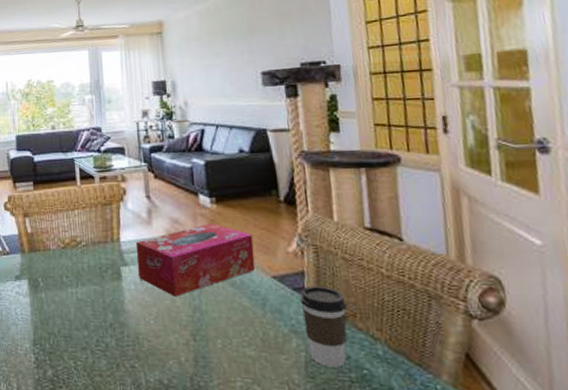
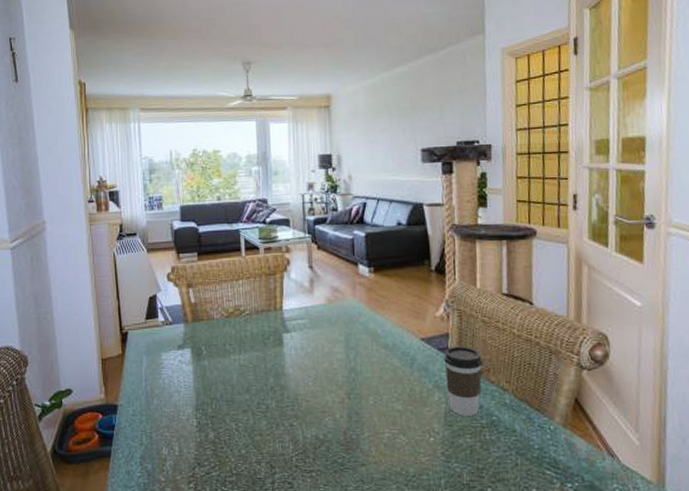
tissue box: present [135,223,256,297] -> none [297,291,407,360]

